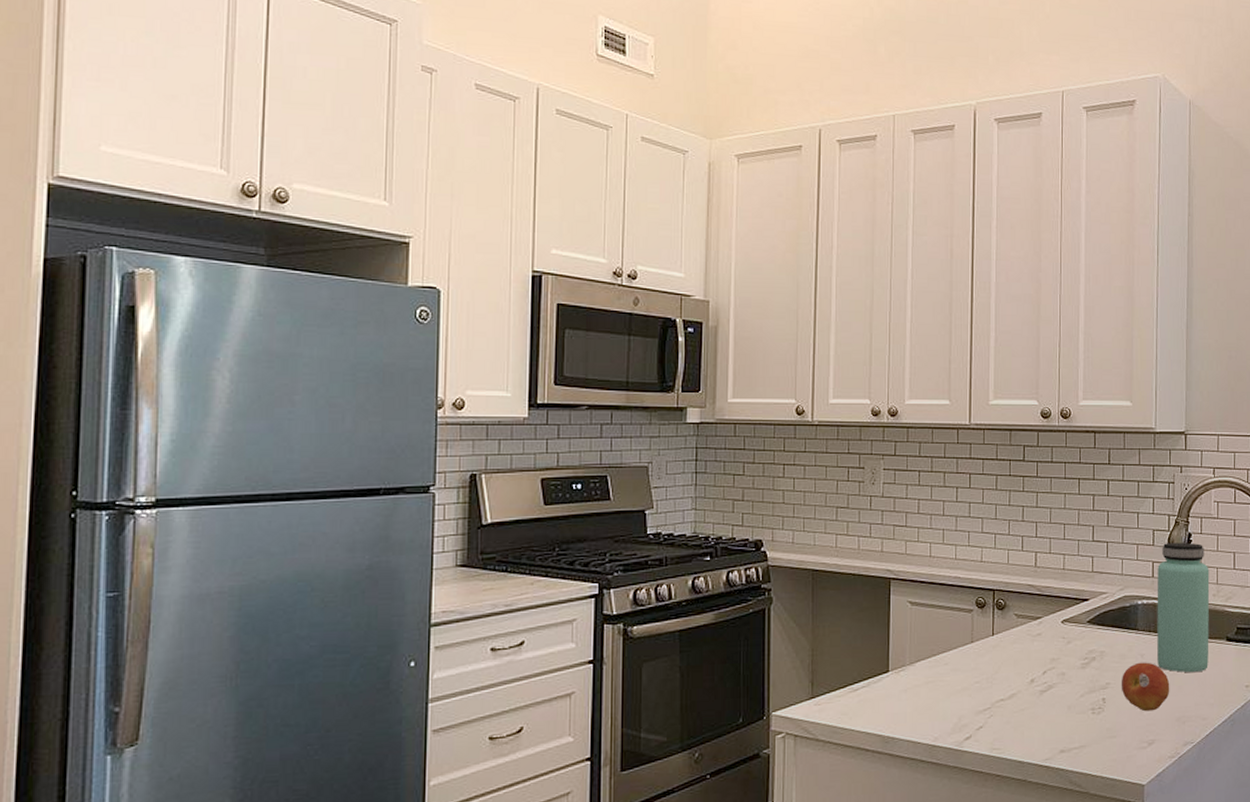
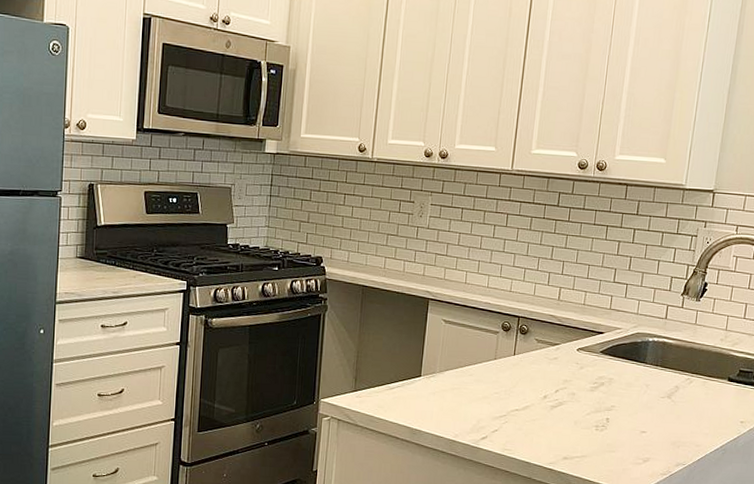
fruit: present [1121,662,1170,712] -> none [624,391,670,434]
bottle: present [1157,542,1210,673] -> none [660,289,720,406]

